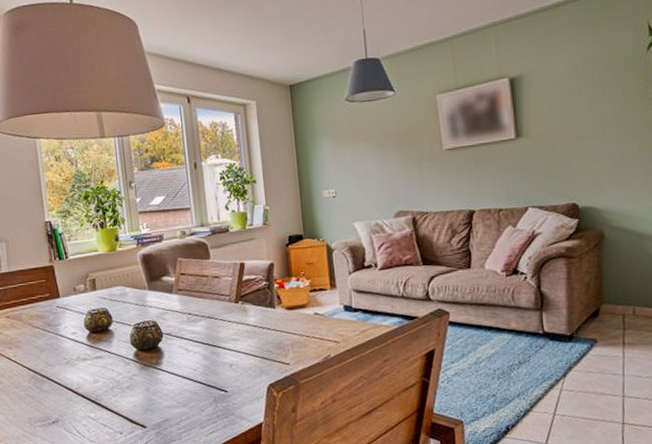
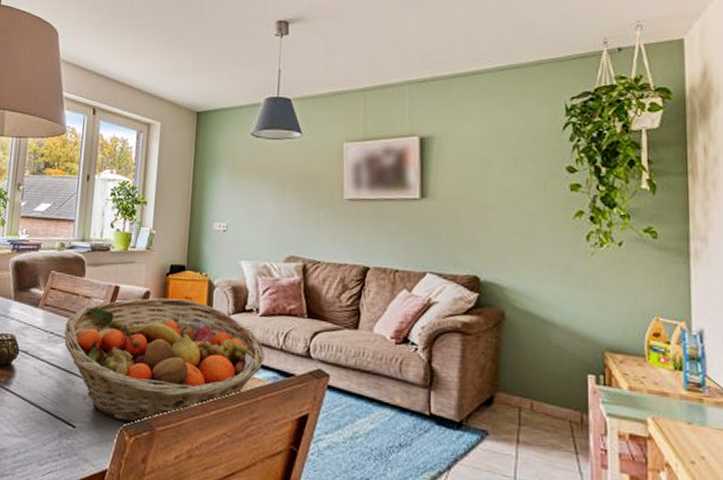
fruit basket: none [201,265,389,381] -> present [64,297,265,424]

